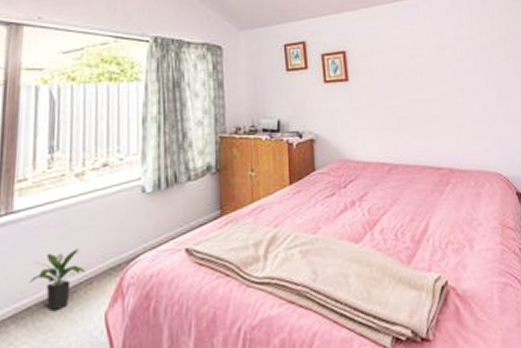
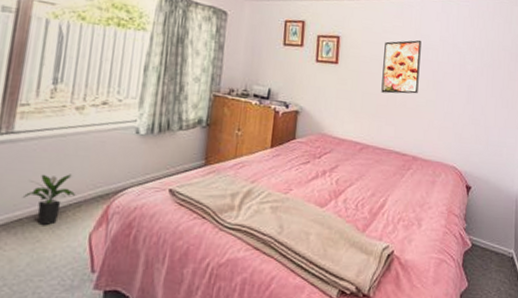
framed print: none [395,40,442,104] -> present [381,40,422,94]

